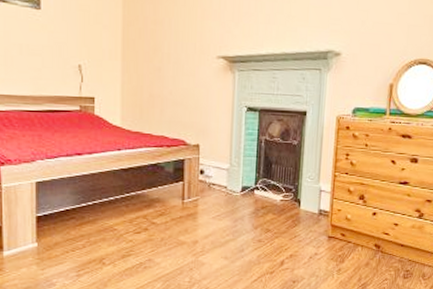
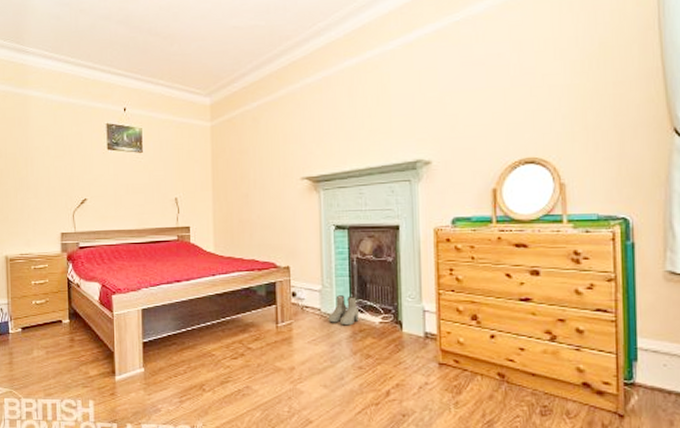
boots: none [233,174,263,203] -> present [328,295,359,326]

